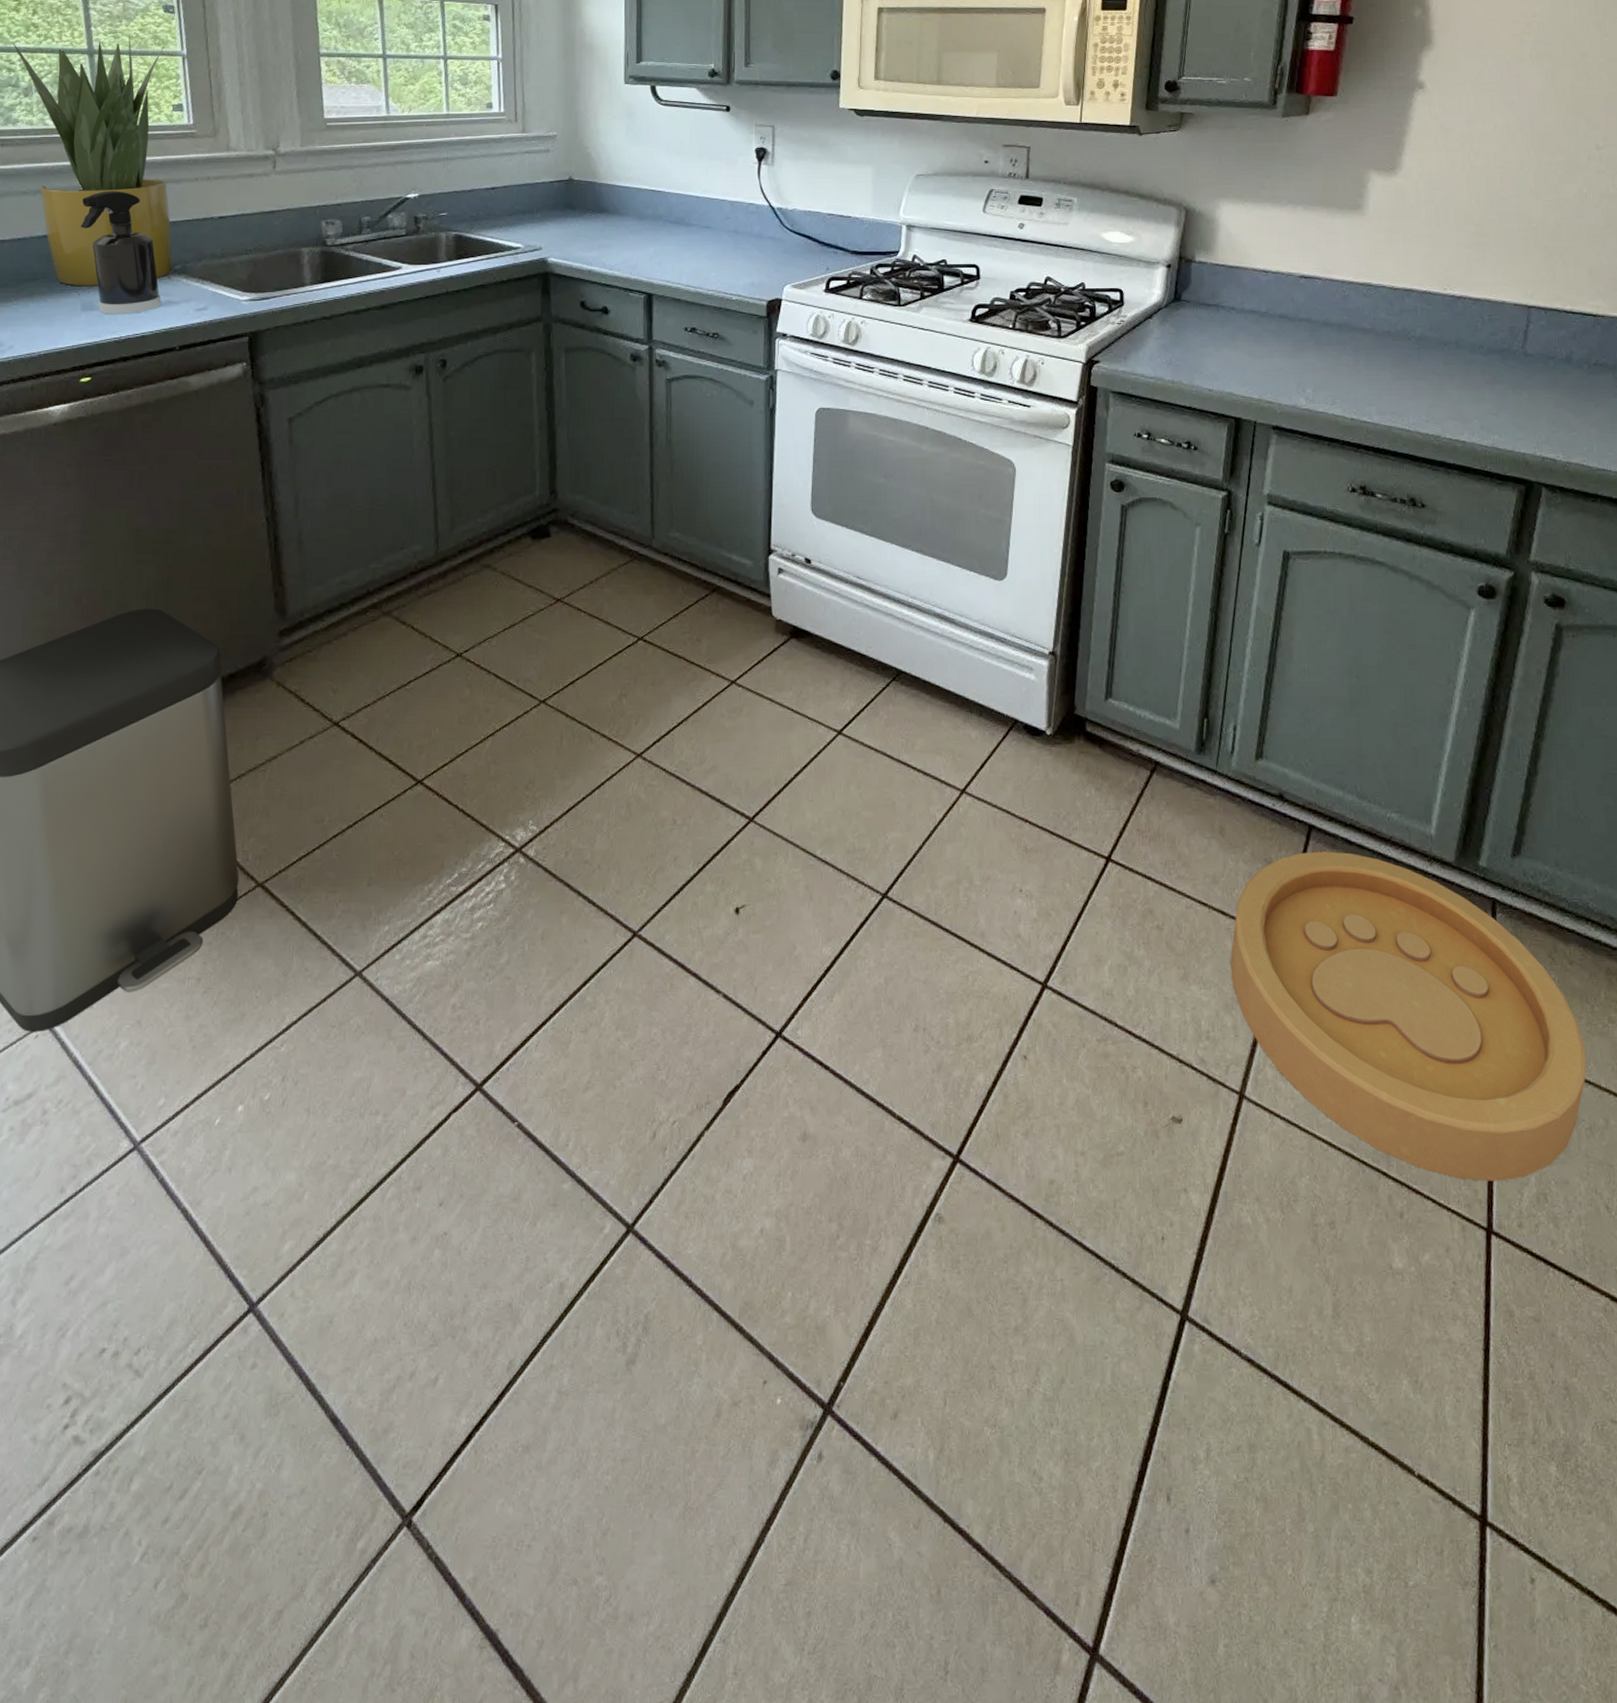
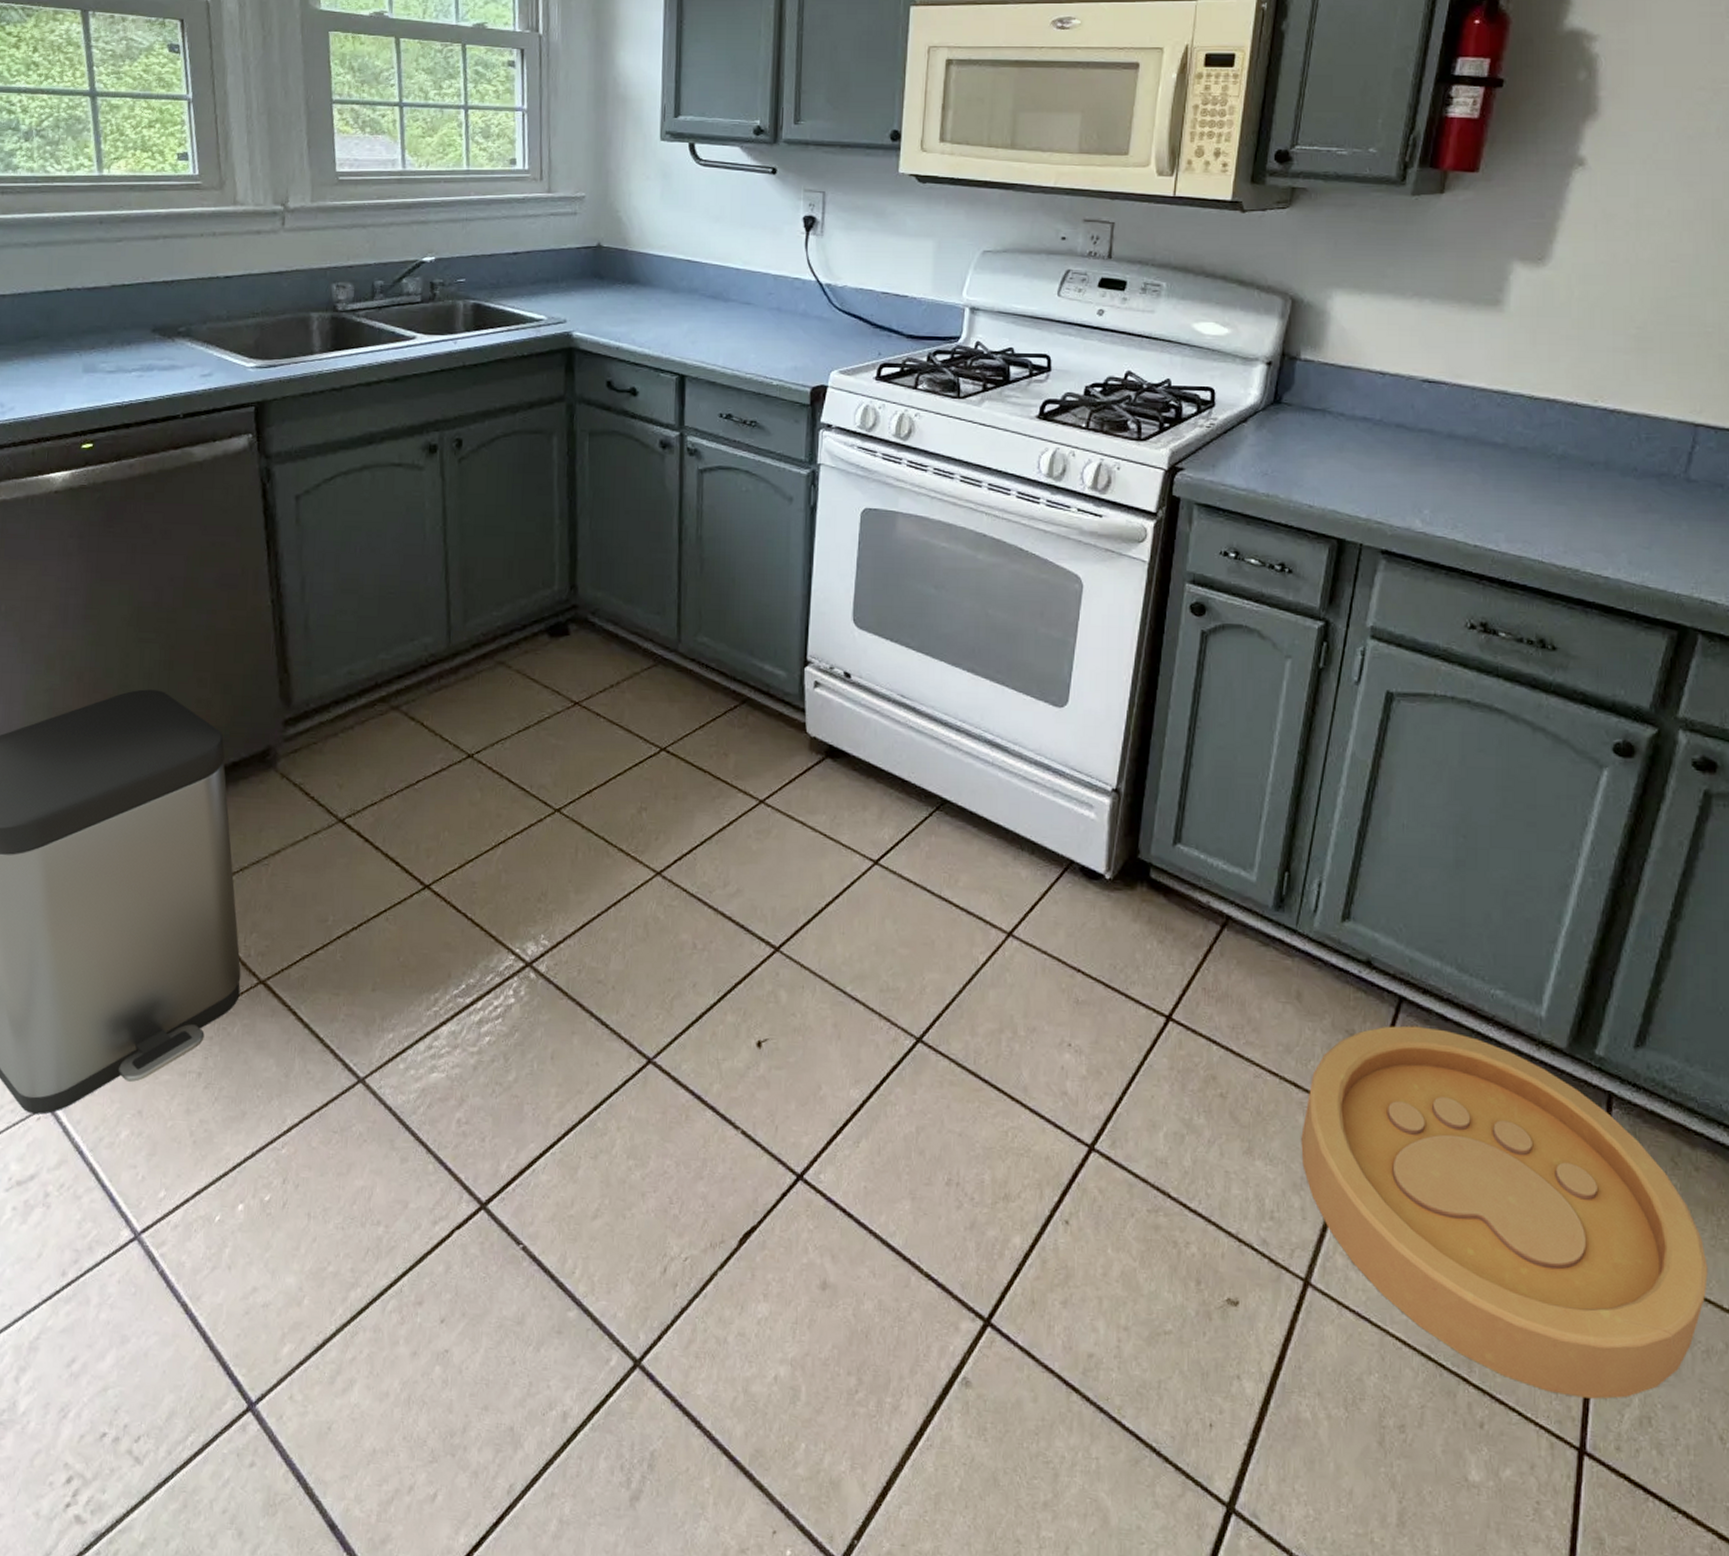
planter: present [13,33,172,287] -> none [13,74,176,347]
spray bottle: present [80,191,162,315] -> none [82,245,166,378]

